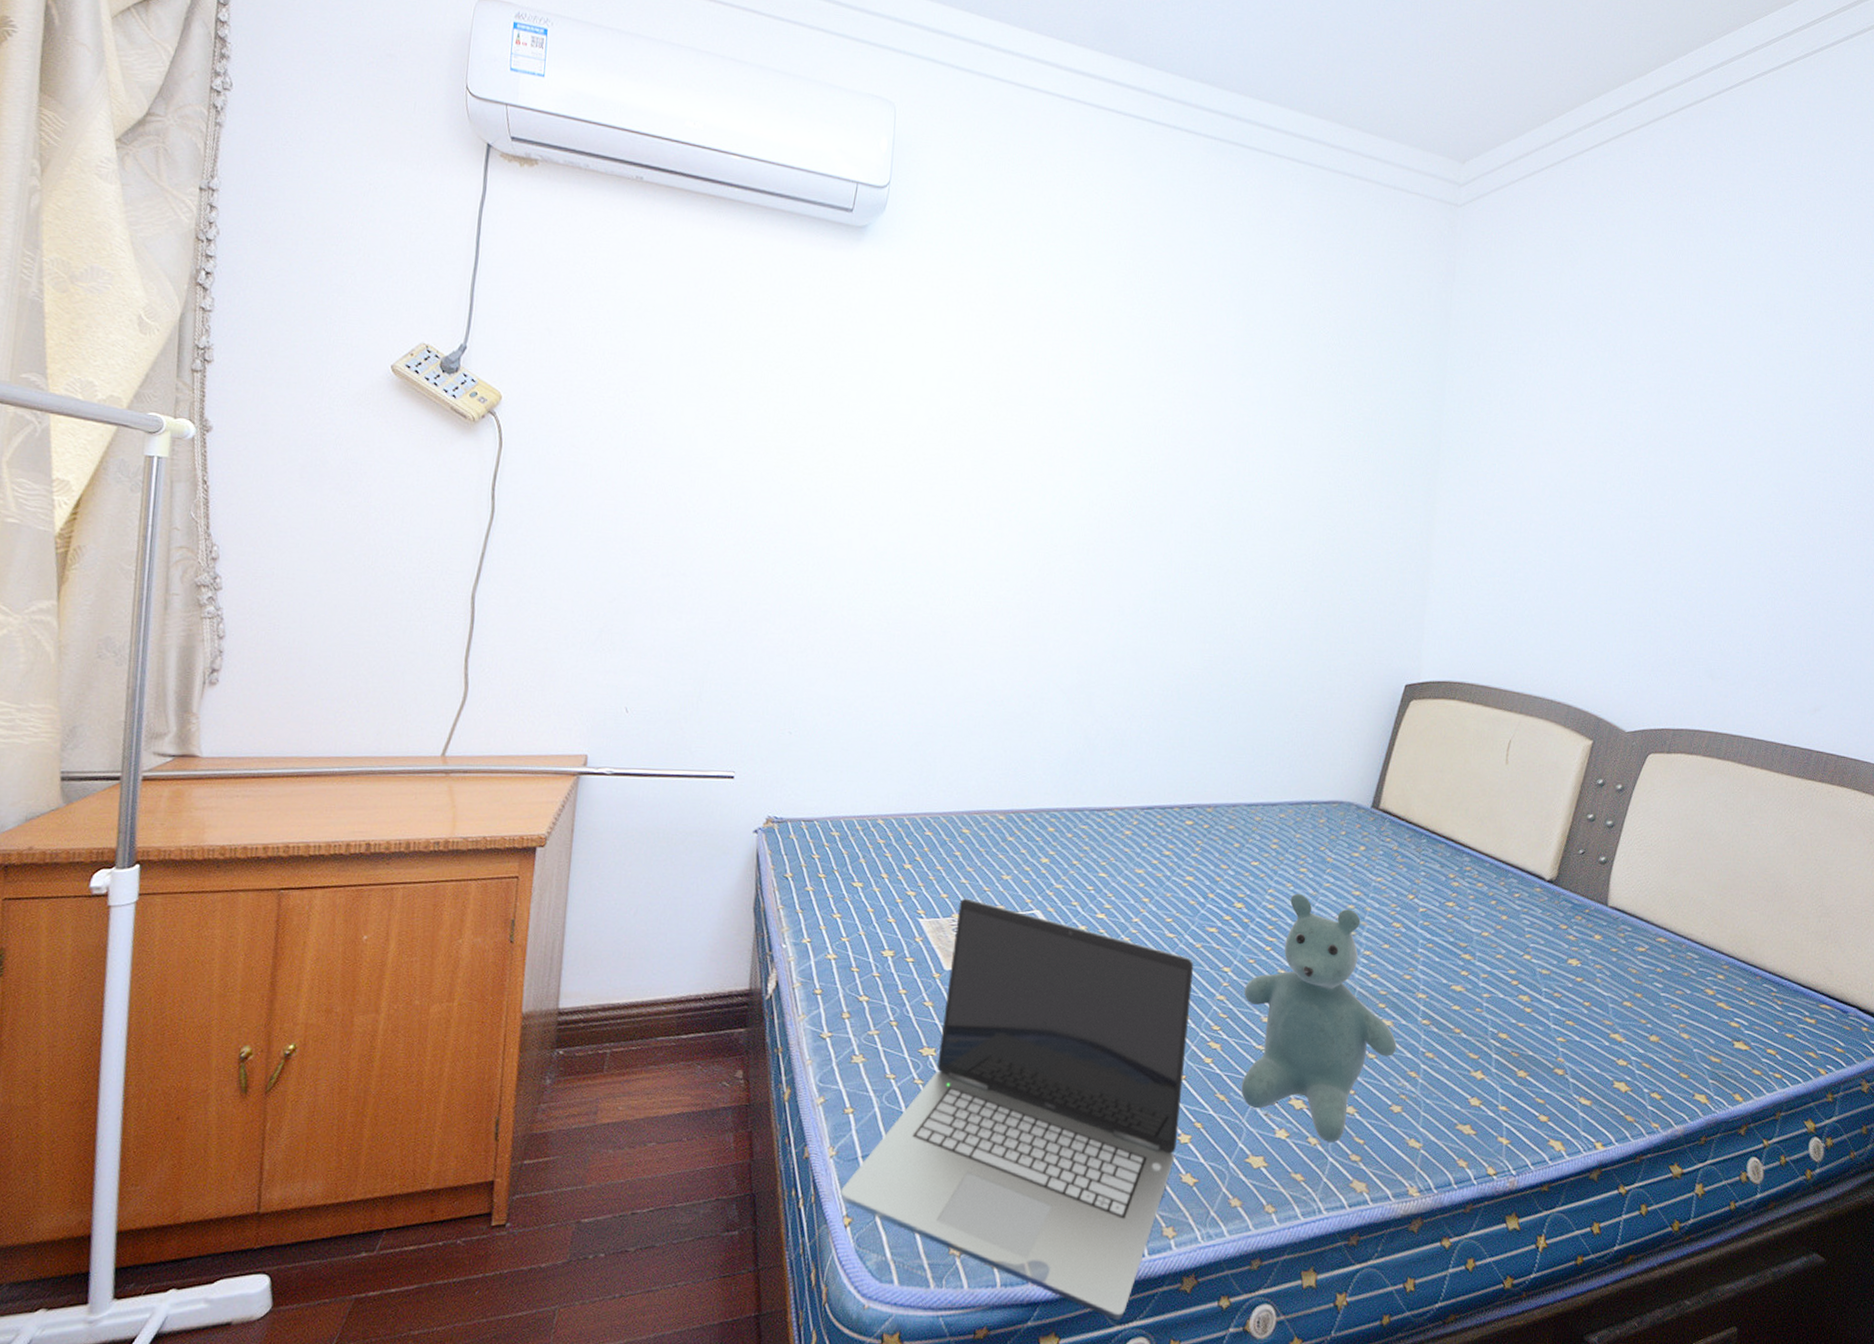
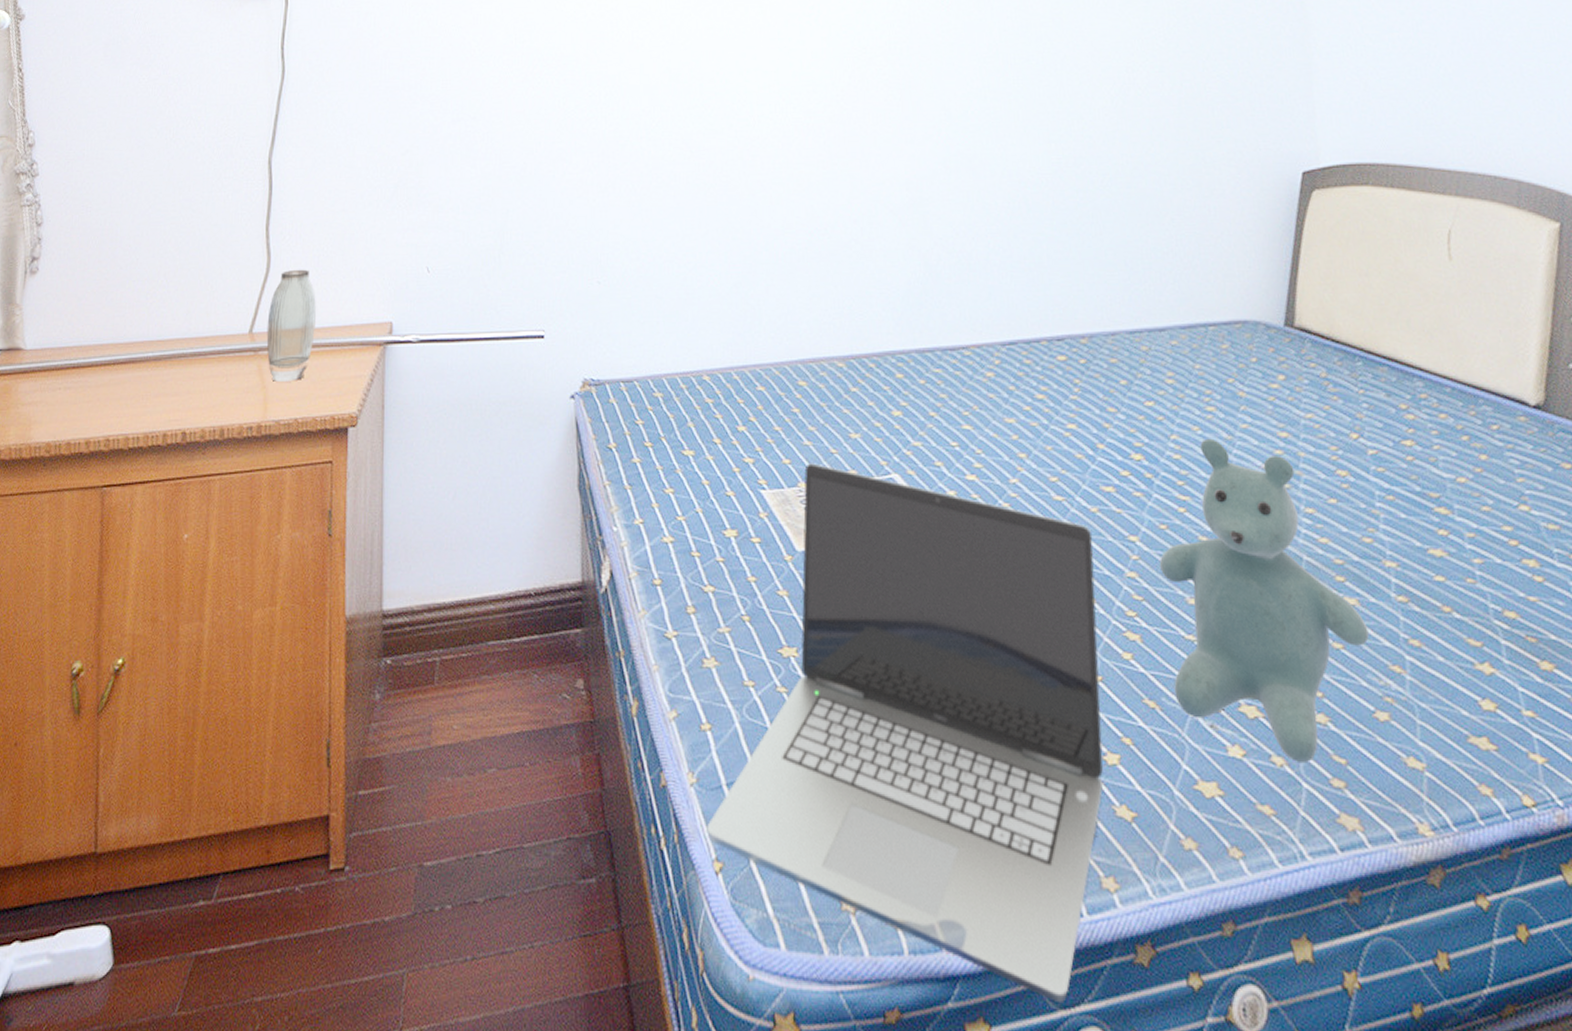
vase: none [459,700,513,803] -> present [266,269,317,382]

